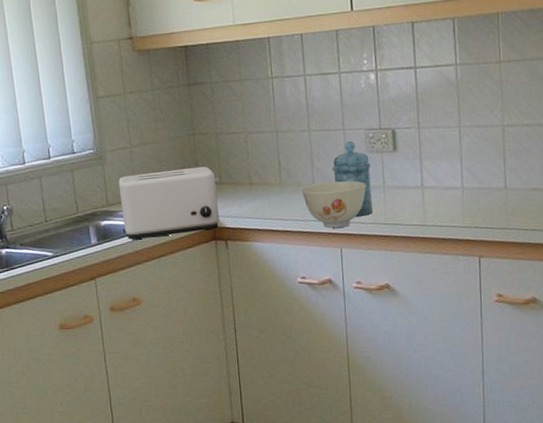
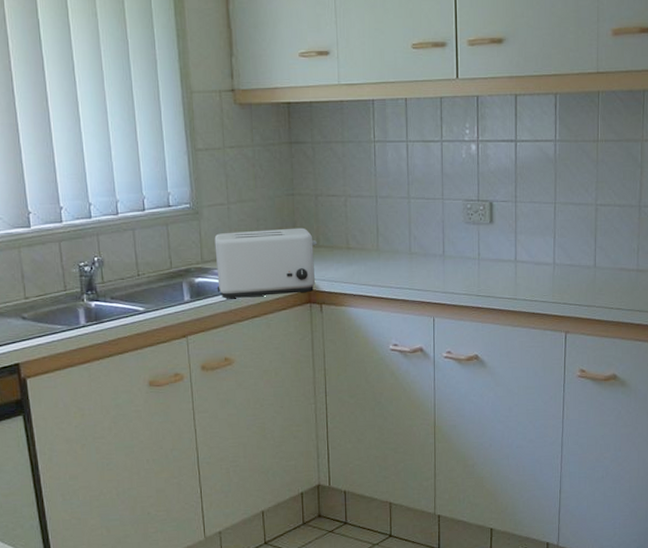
bowl: present [301,181,366,229] -> none [398,251,461,297]
canister: present [332,141,373,217] -> none [429,211,467,287]

